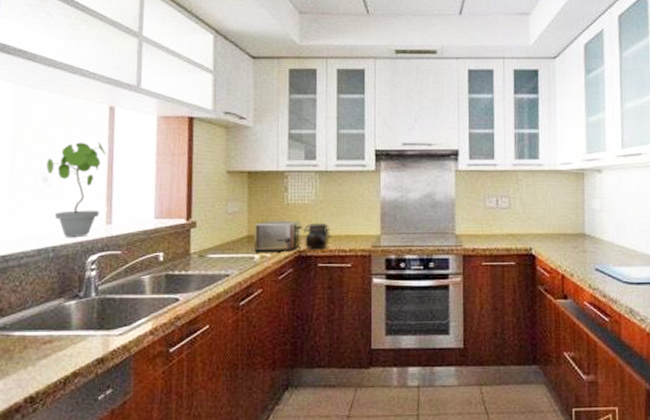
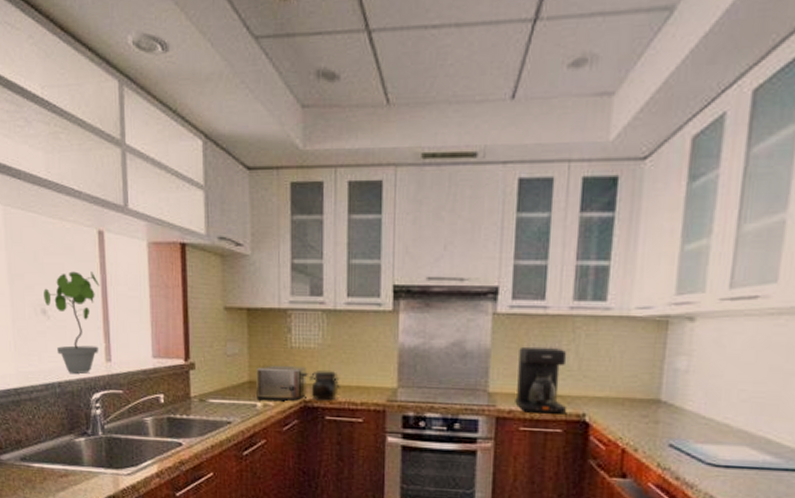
coffee maker: none [477,196,517,250] -> present [515,346,567,414]

